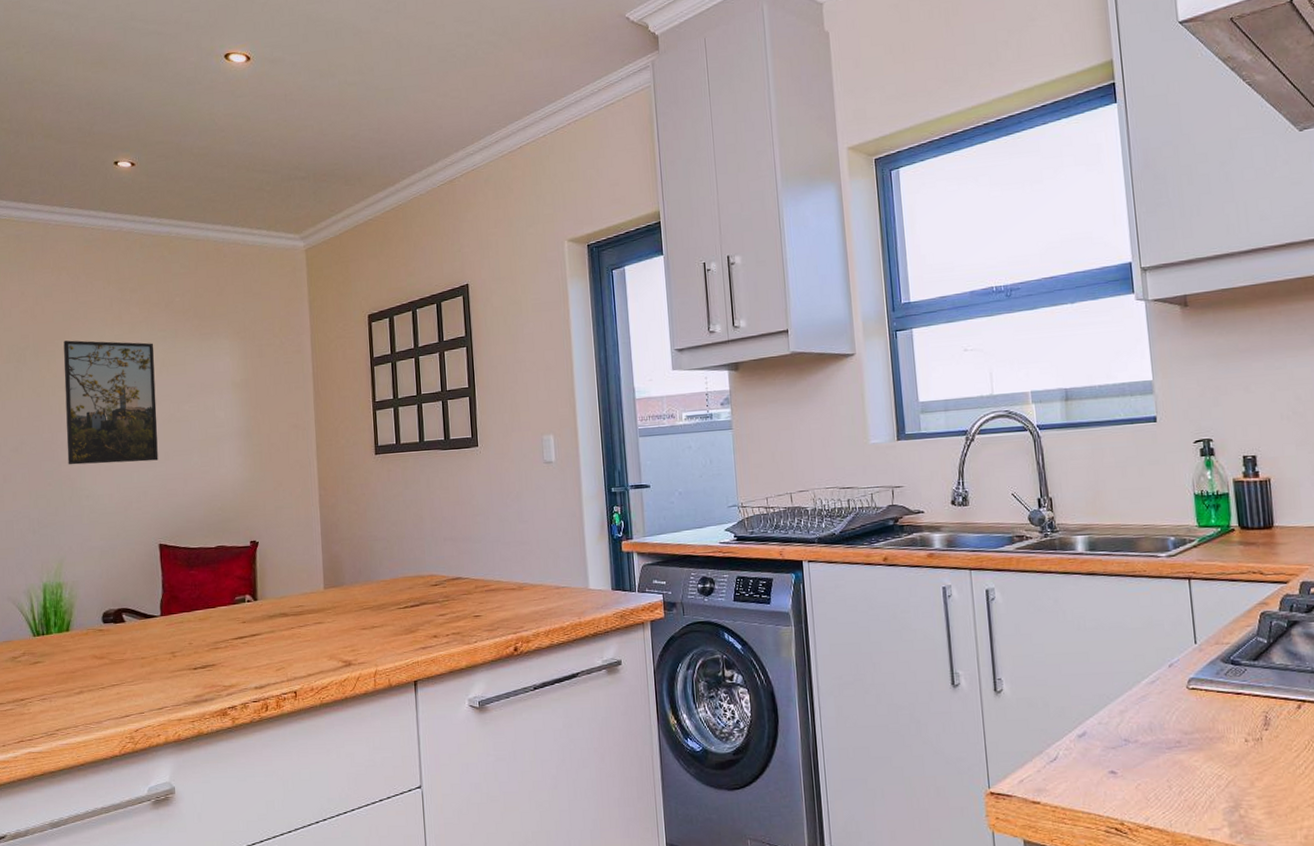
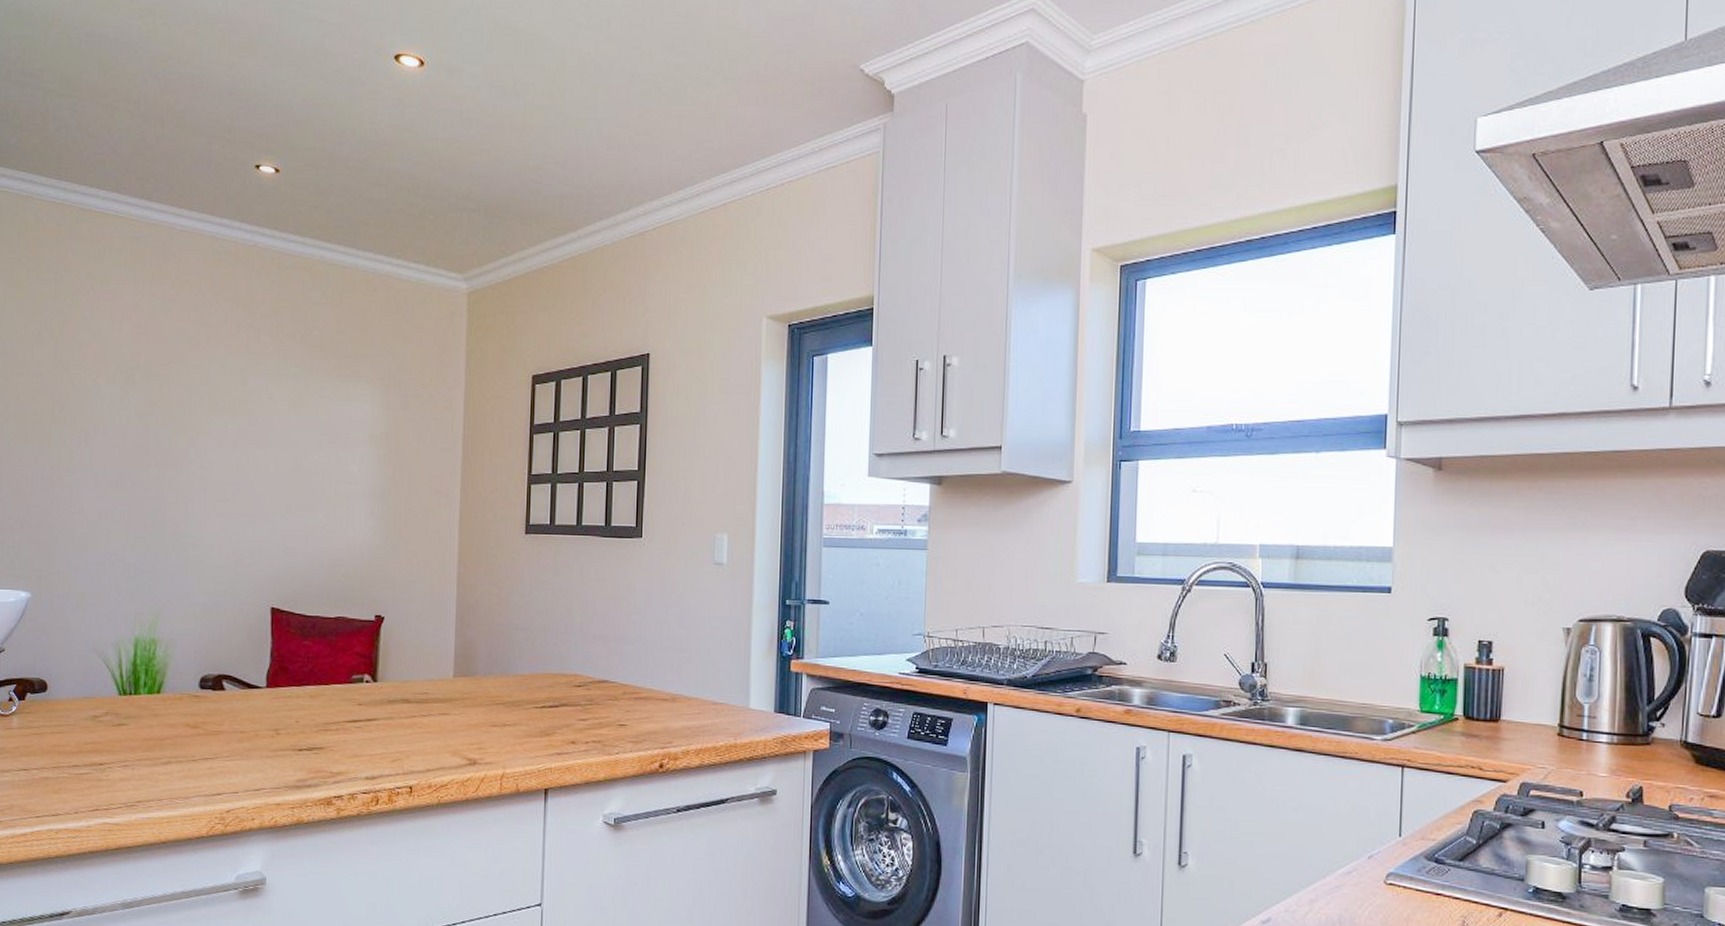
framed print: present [63,340,158,465] -> none [174,365,284,513]

